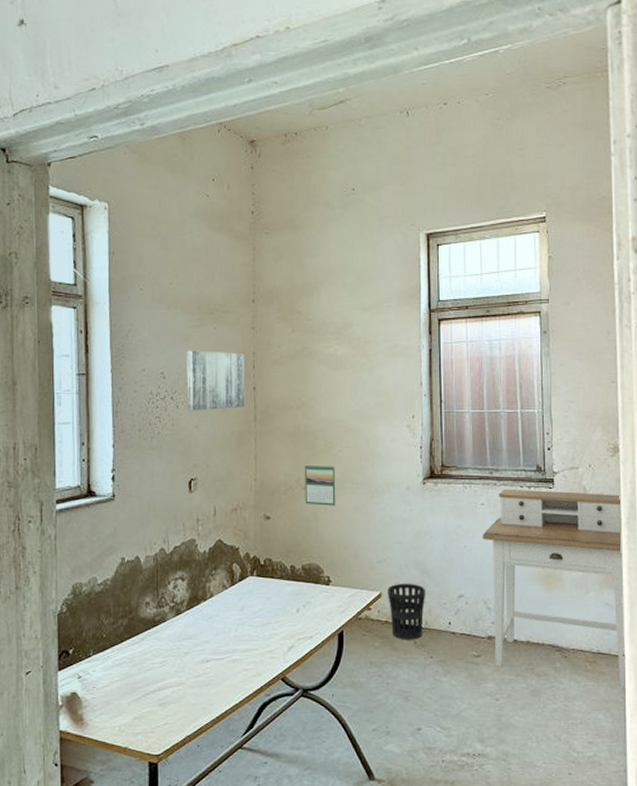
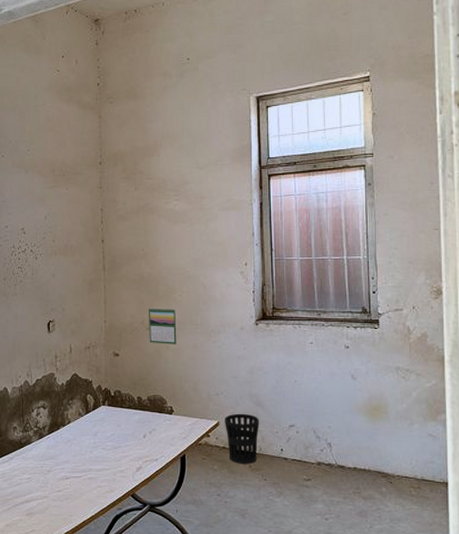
wall art: present [187,350,245,411] -> none [44,208,95,262]
desk: present [482,489,624,687] -> none [311,329,448,512]

